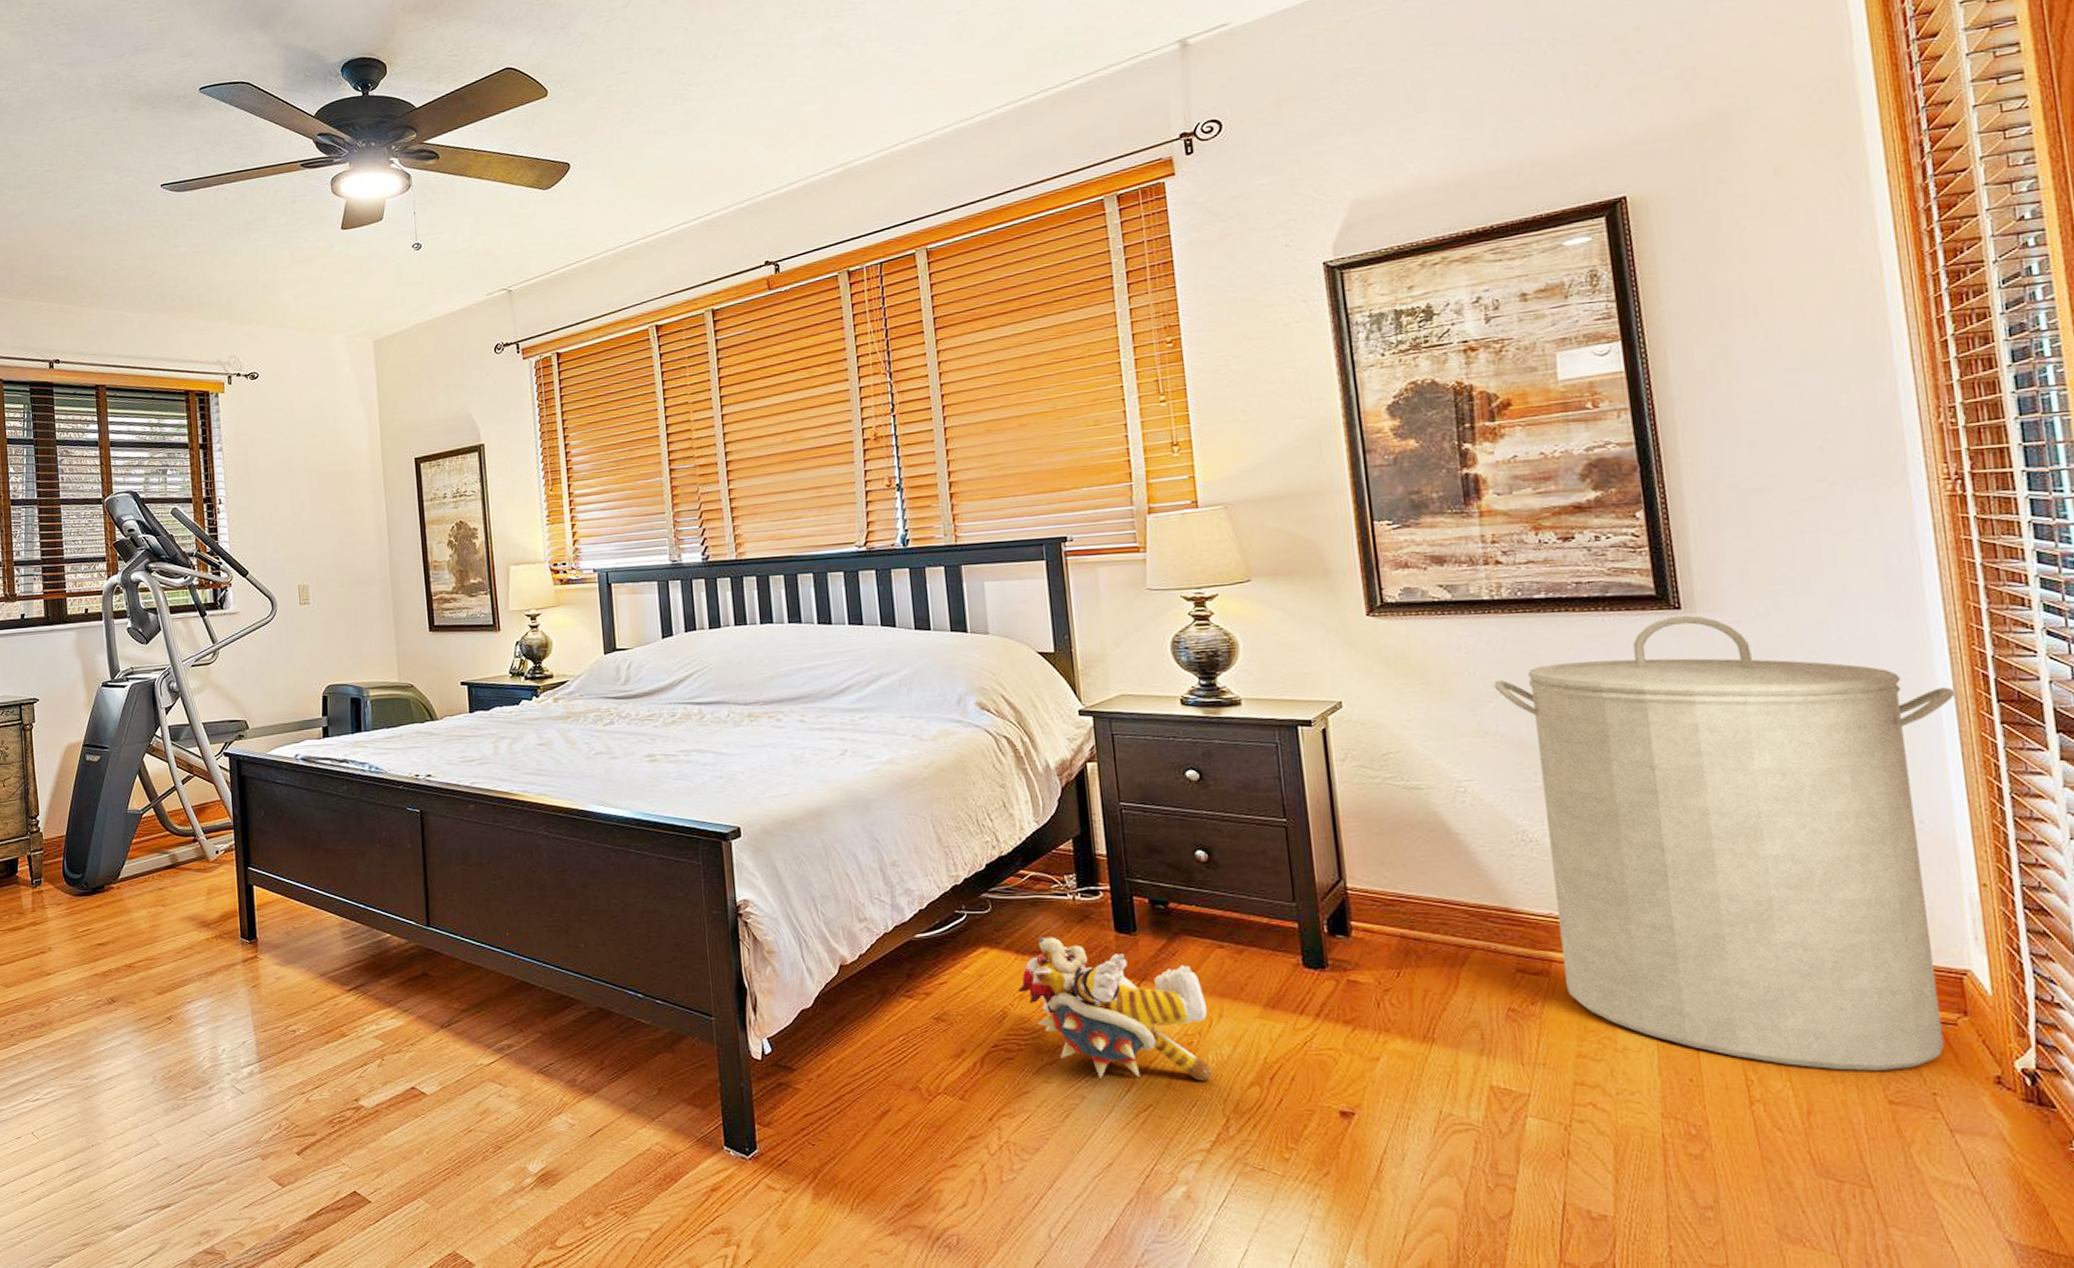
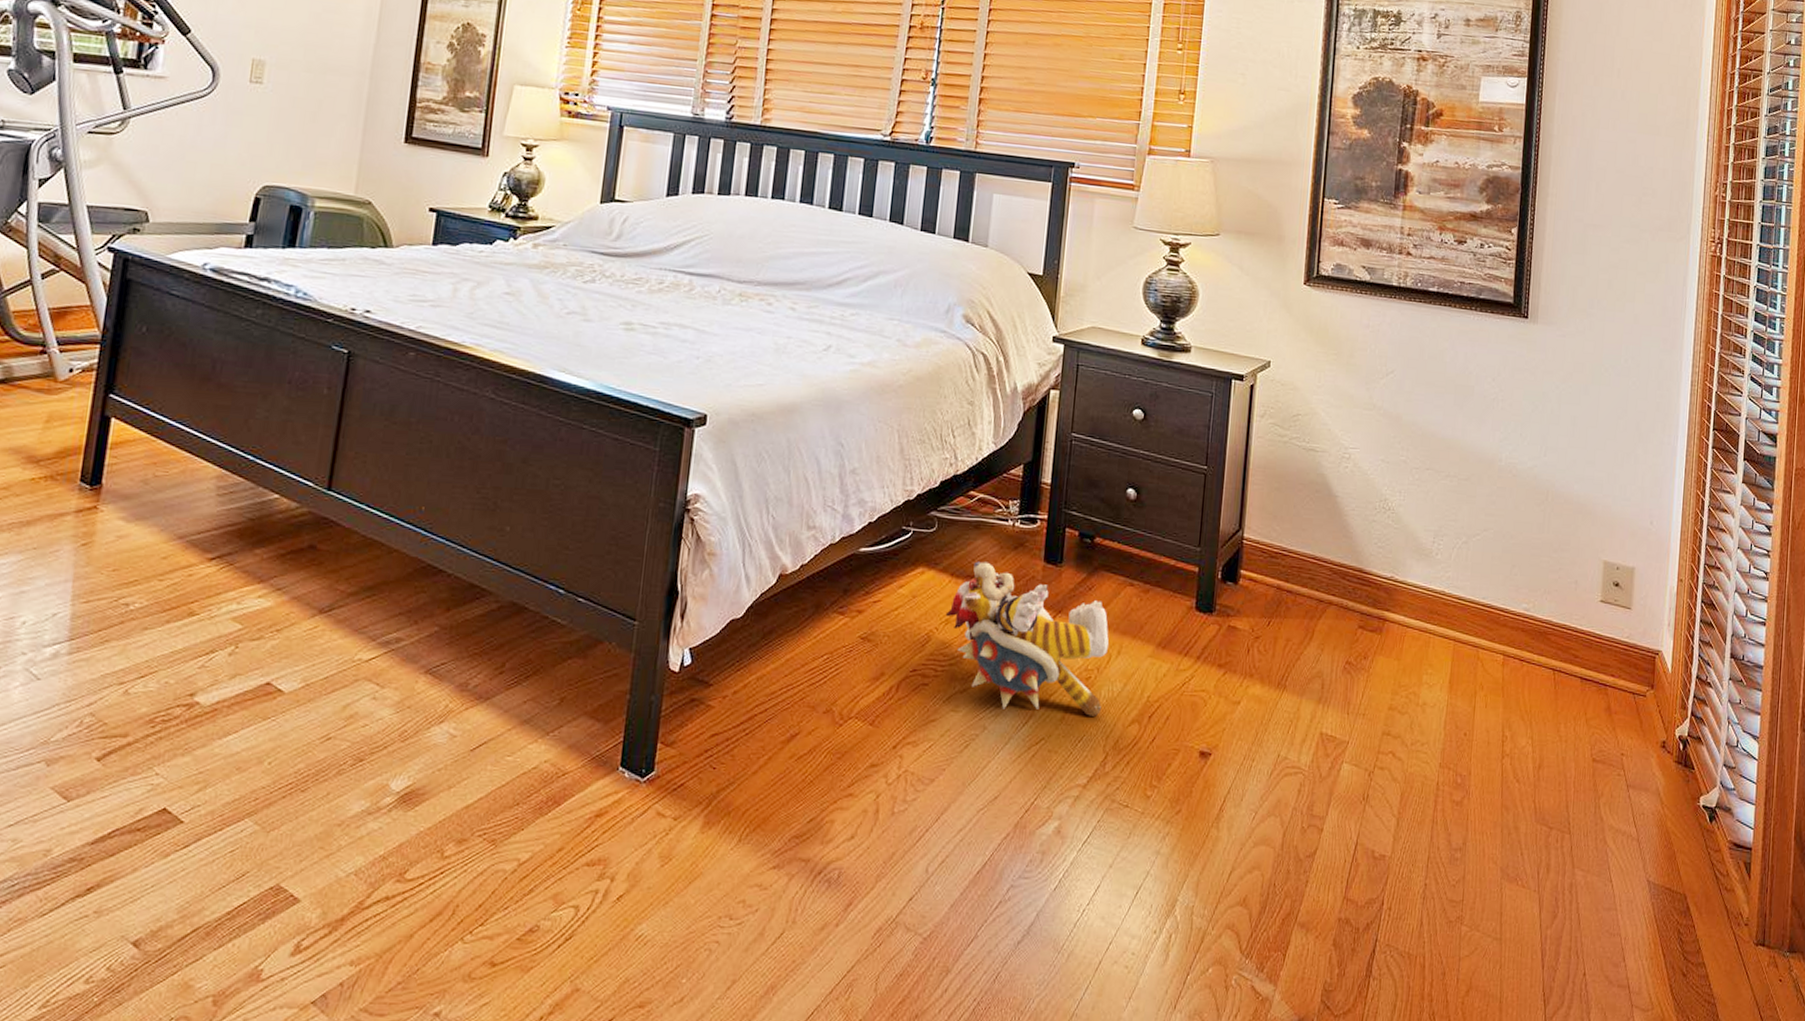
laundry hamper: present [1493,616,1956,1071] -> none [1387,324,1689,733]

